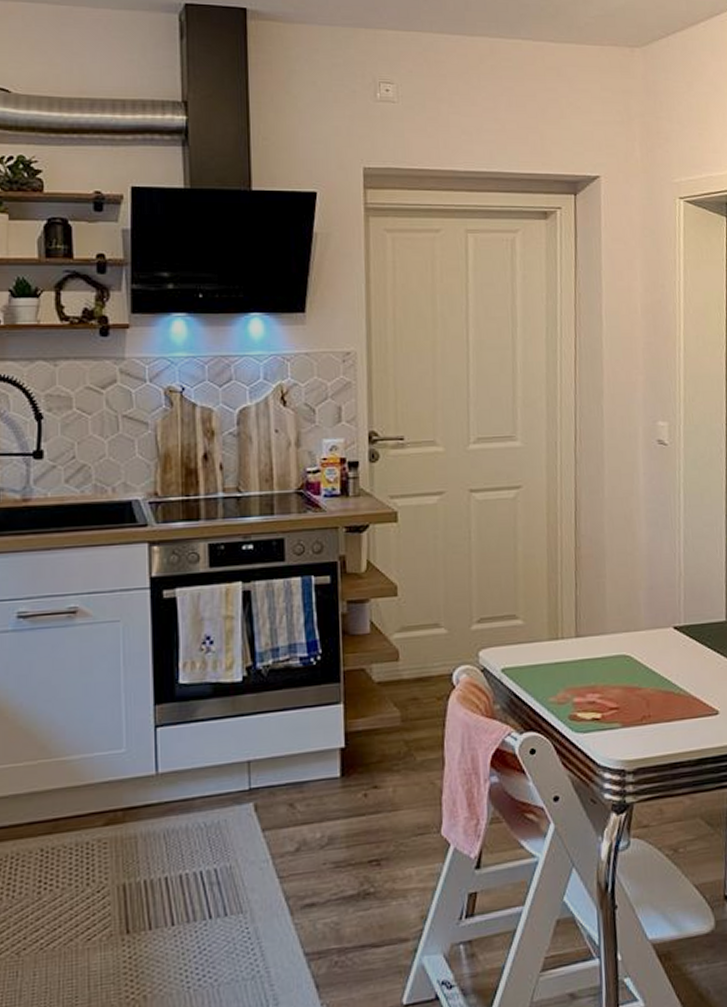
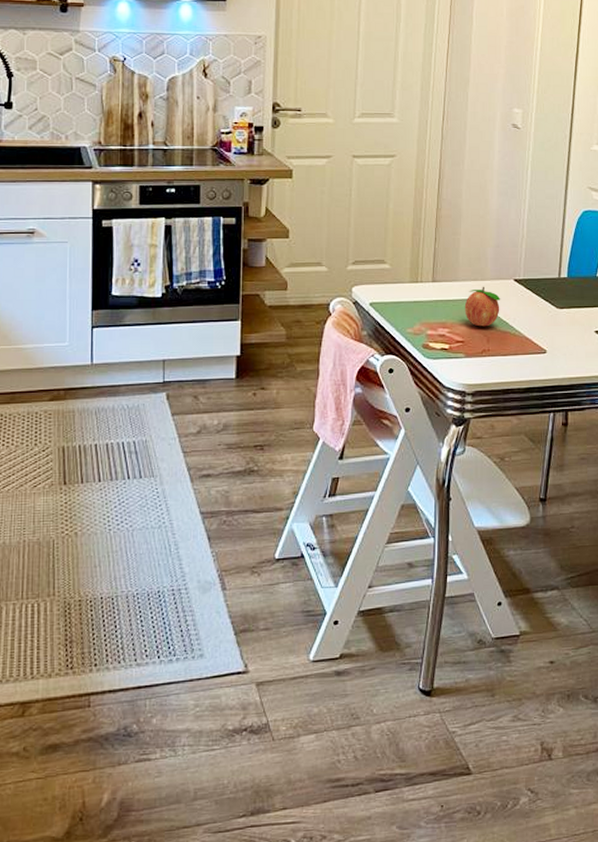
fruit: none [616,638,660,689] -> present [464,286,501,327]

